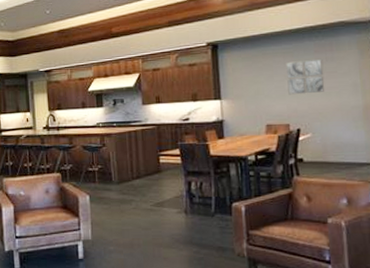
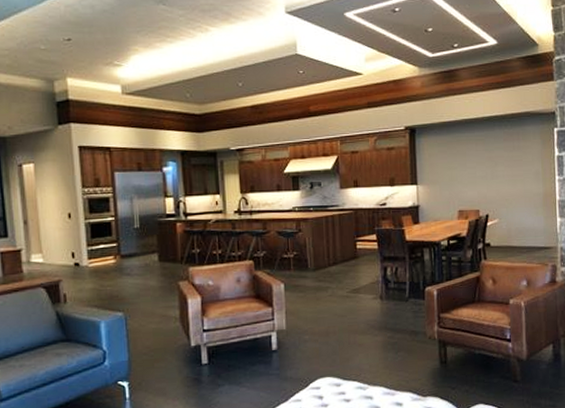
wall art: present [286,58,325,95] -> none [478,147,512,182]

